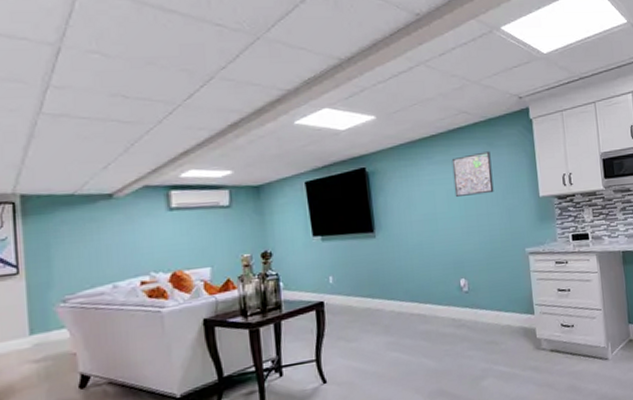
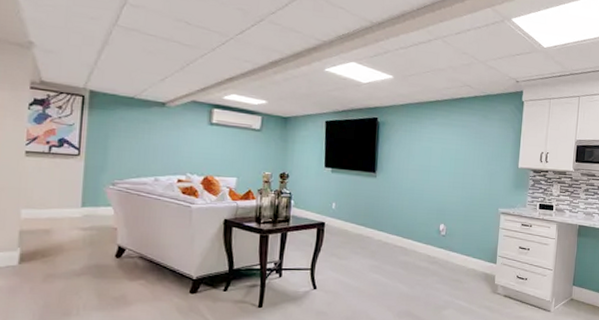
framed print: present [451,151,494,197] -> none [448,121,484,158]

